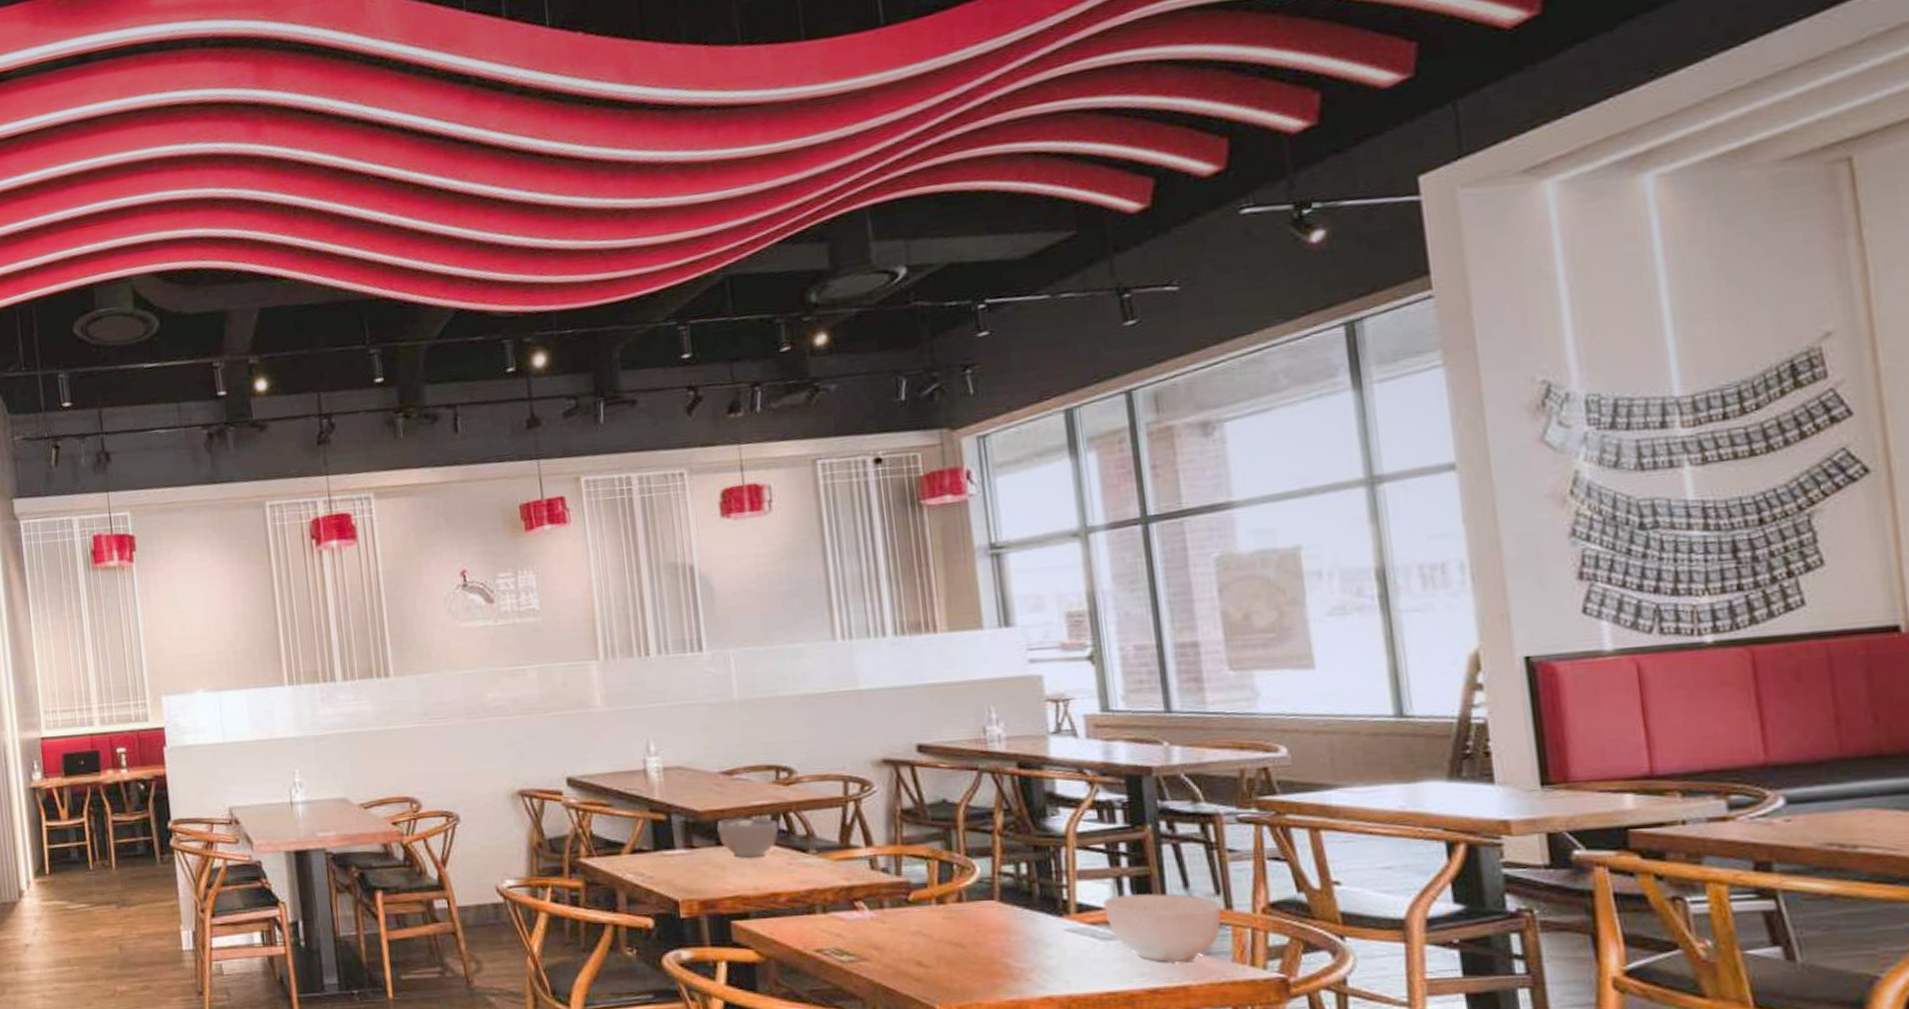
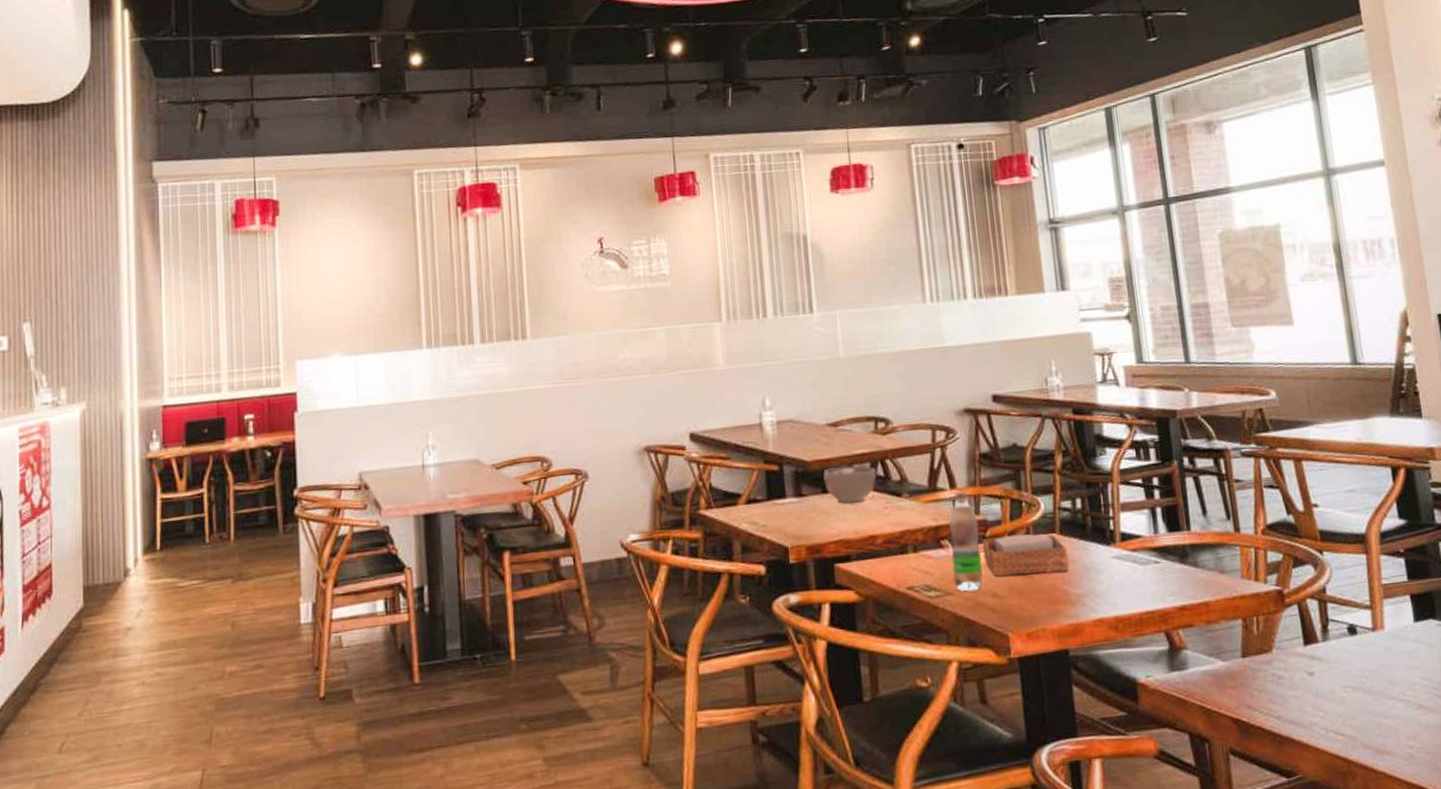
bottle: none [864,850,905,958] -> present [949,491,983,592]
napkin holder: none [904,899,1011,944] -> present [982,533,1069,577]
bowl: present [1103,893,1222,962] -> none [1142,520,1232,582]

